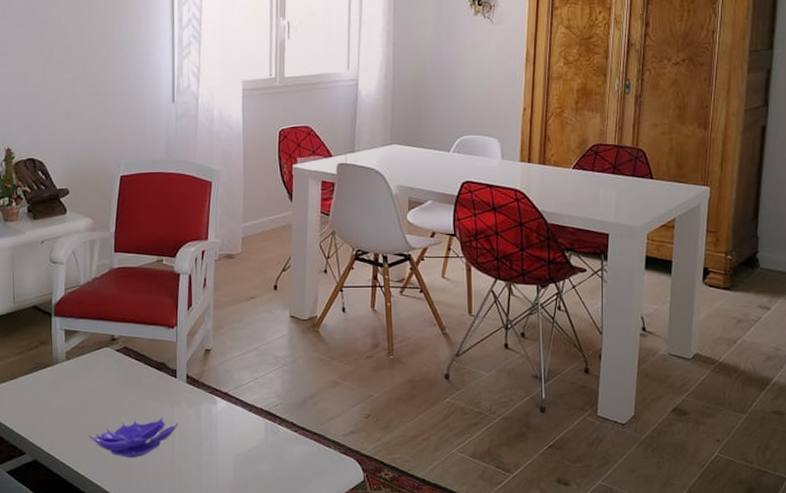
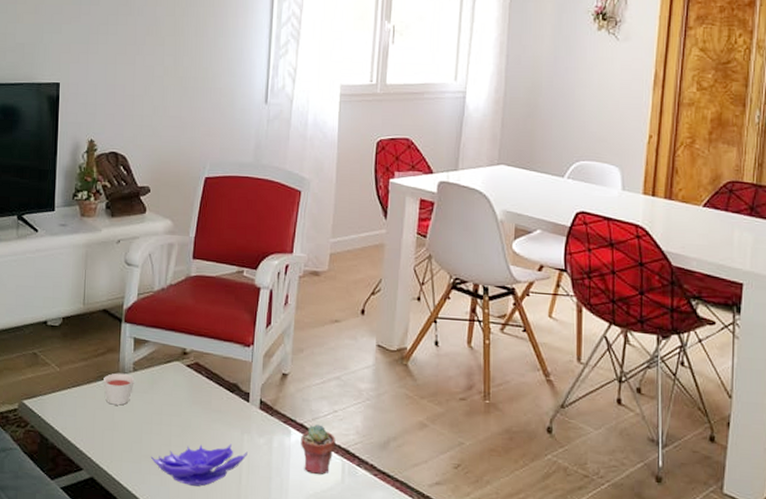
candle: none [39,363,68,392] -> present [103,373,135,405]
potted succulent: none [226,392,258,436] -> present [301,424,336,475]

